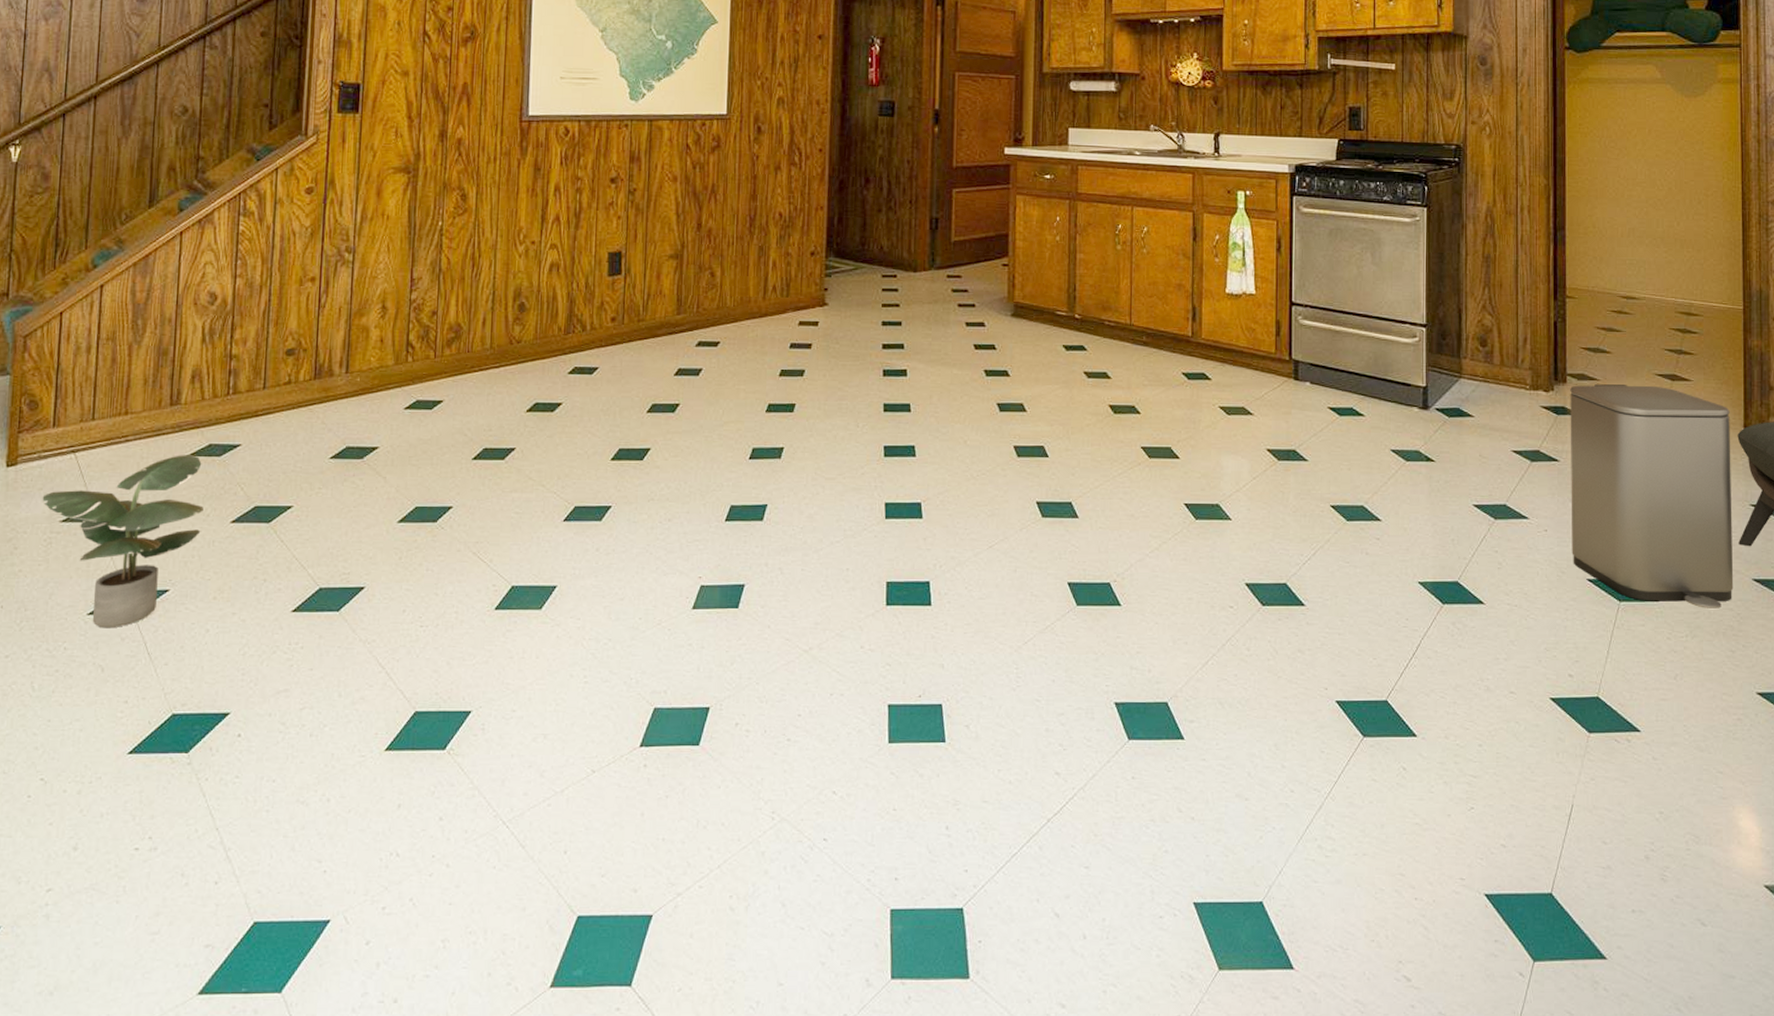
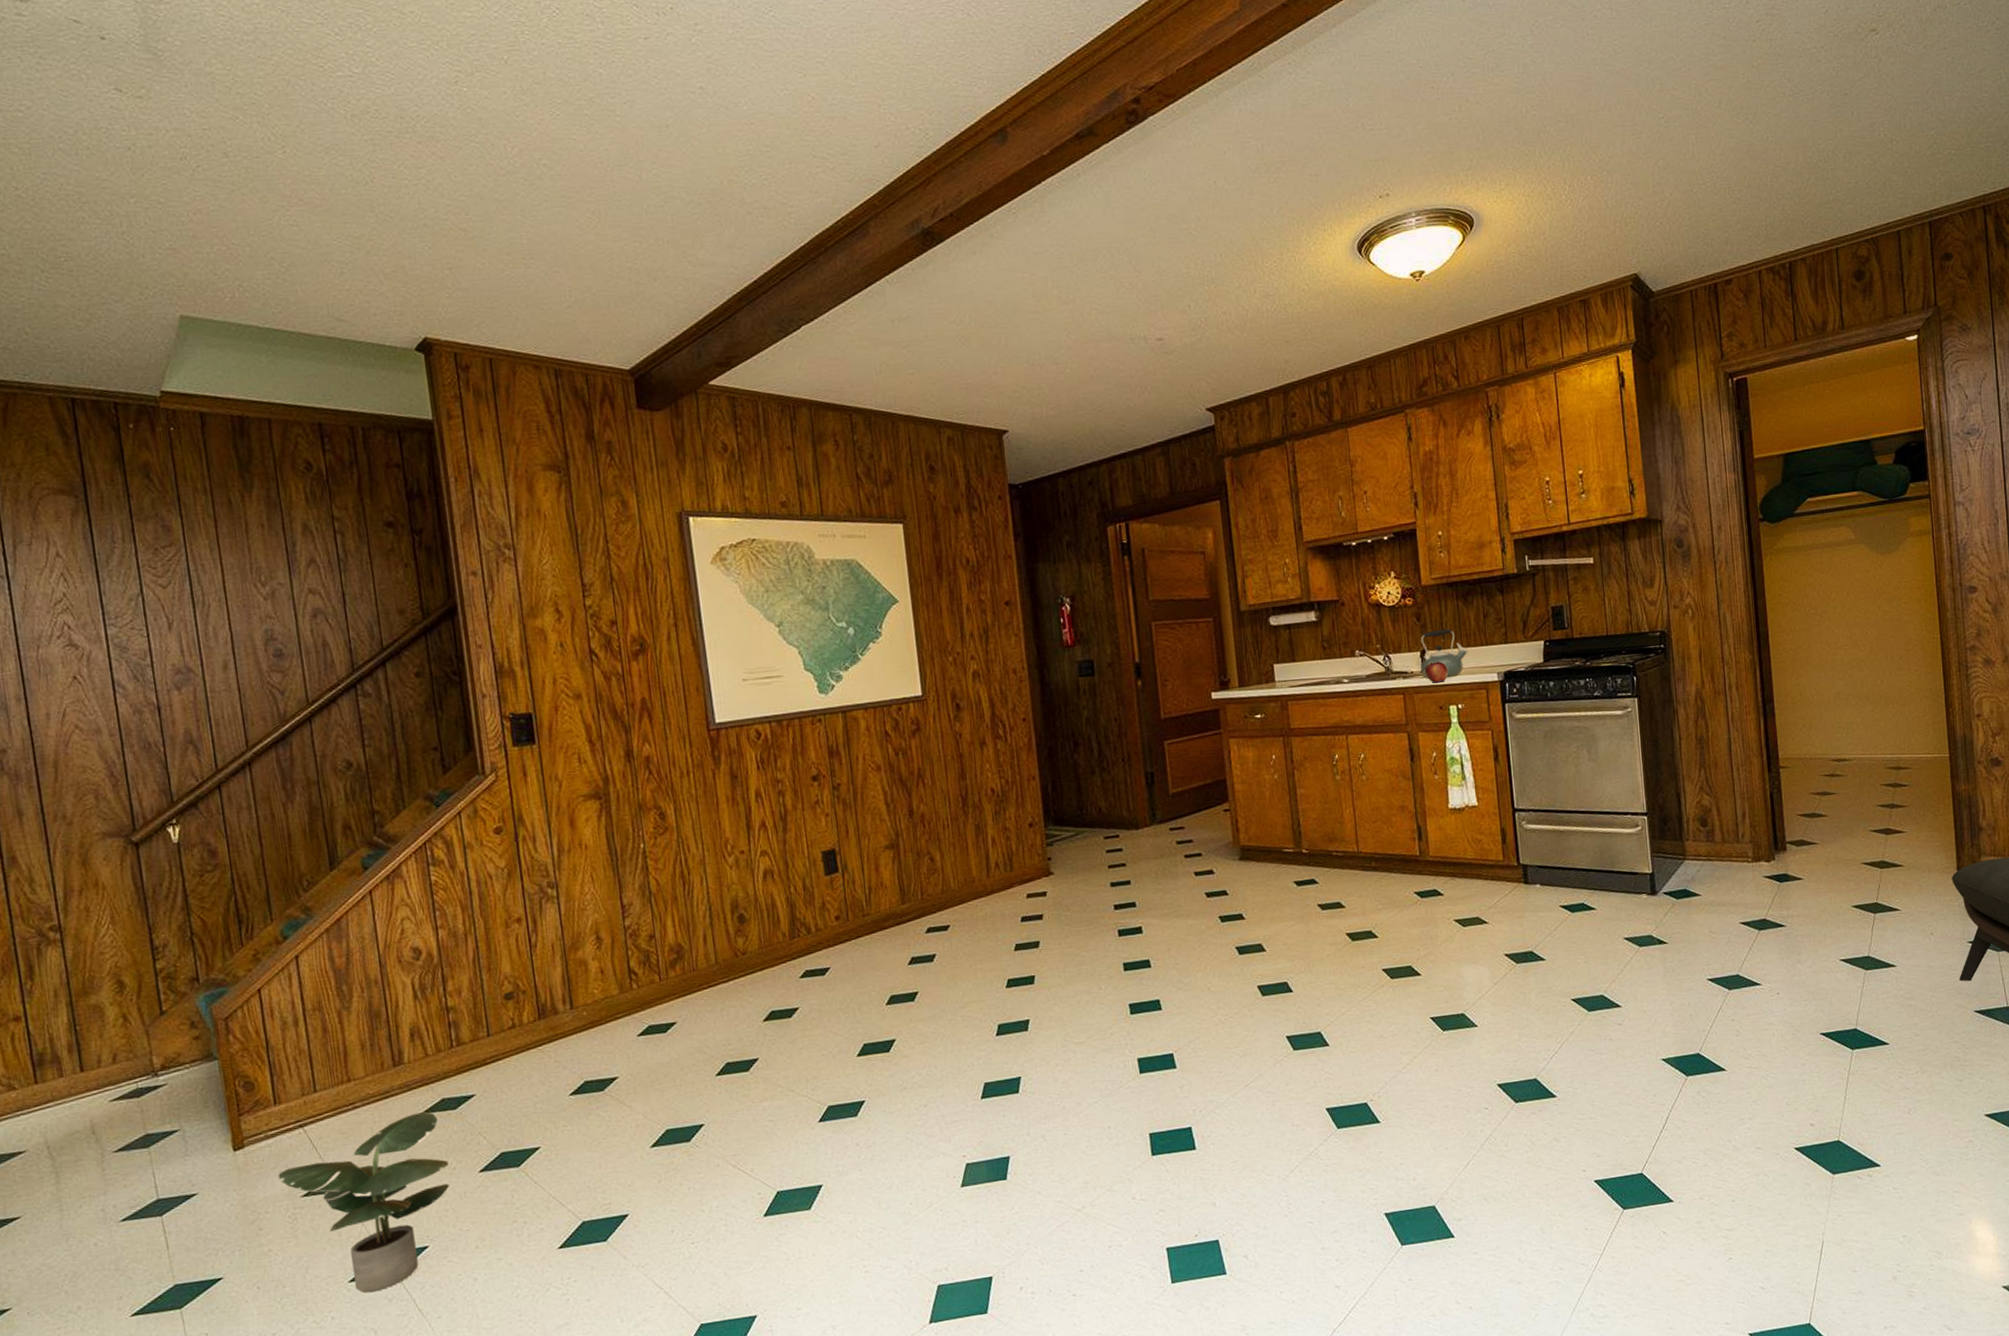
kettle: none [1212,114,1262,164] -> present [1420,628,1468,679]
fruit: none [1216,146,1240,167] -> present [1424,661,1449,683]
pedal bin: present [1570,384,1734,609] -> none [1790,841,1957,1046]

